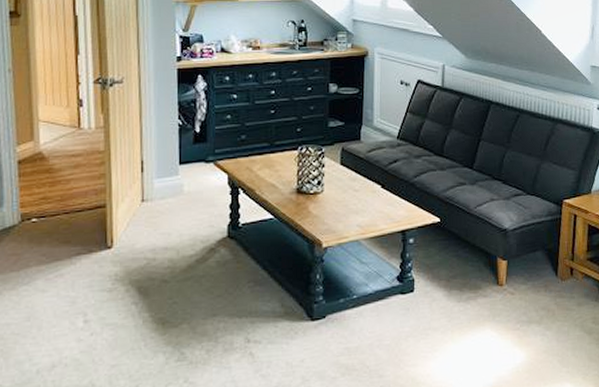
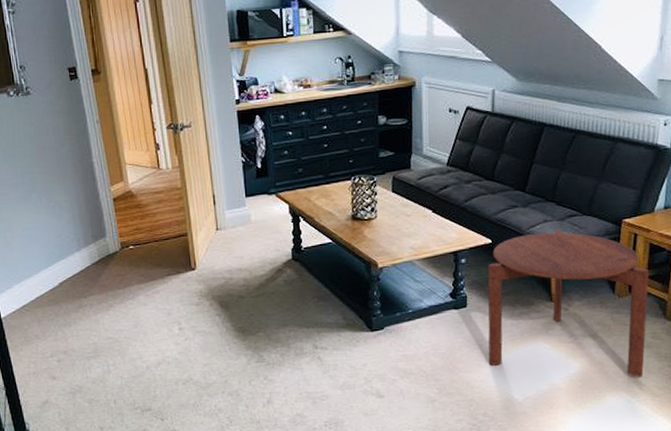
side table: none [435,208,589,366] -> present [487,229,650,377]

